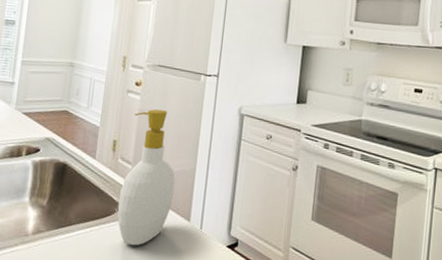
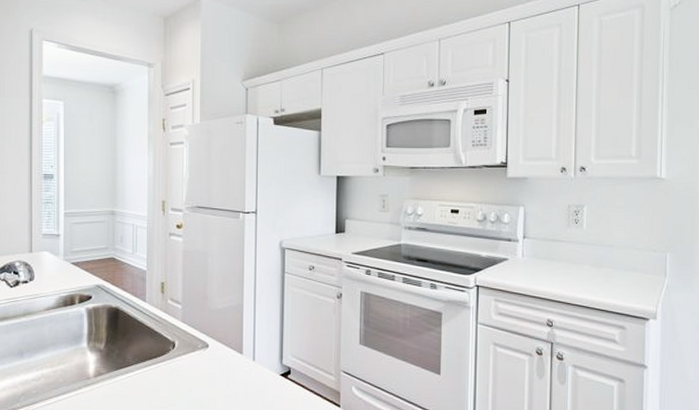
soap bottle: present [117,109,176,246] -> none [172,250,225,381]

